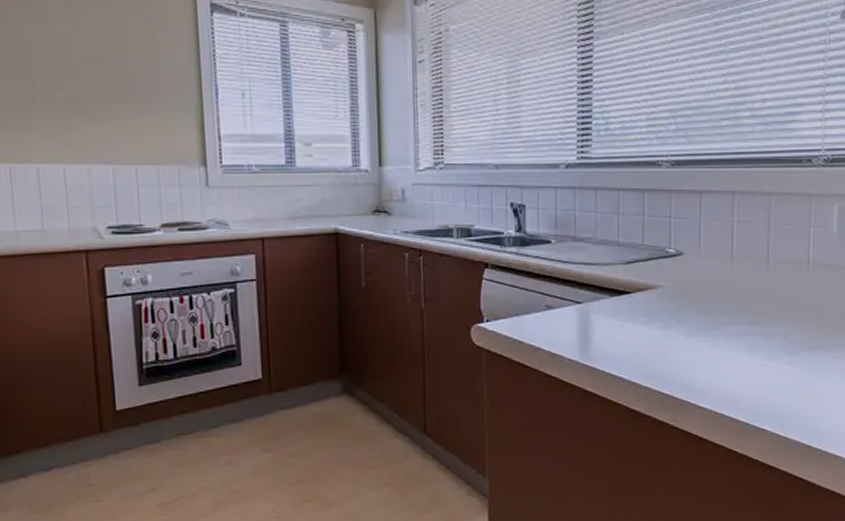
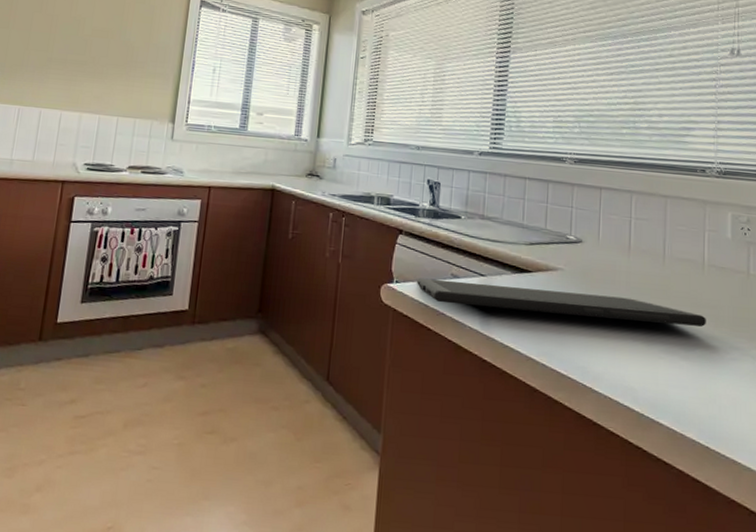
cutting board: none [508,308,810,337] -> present [416,278,706,327]

